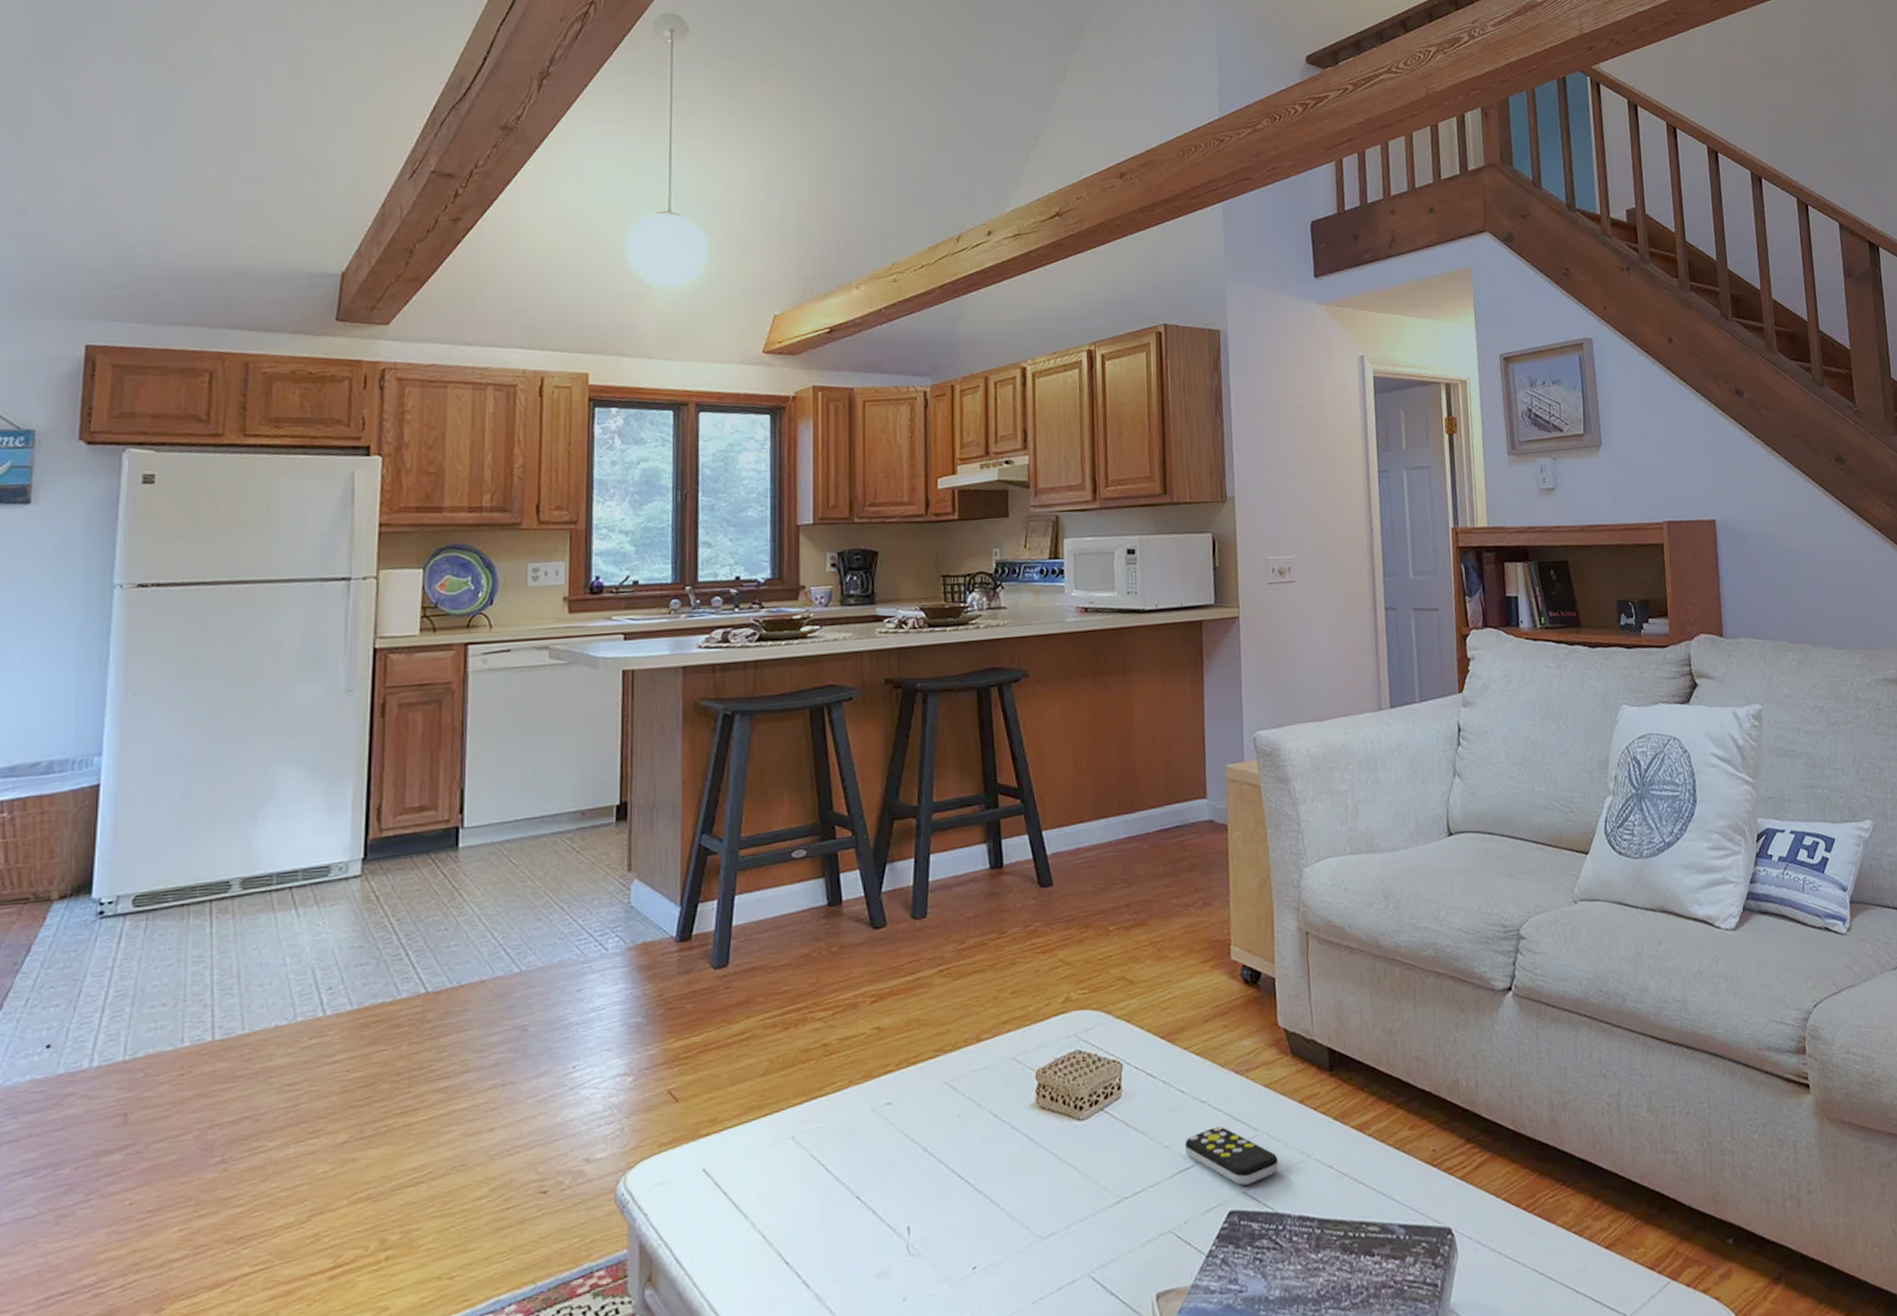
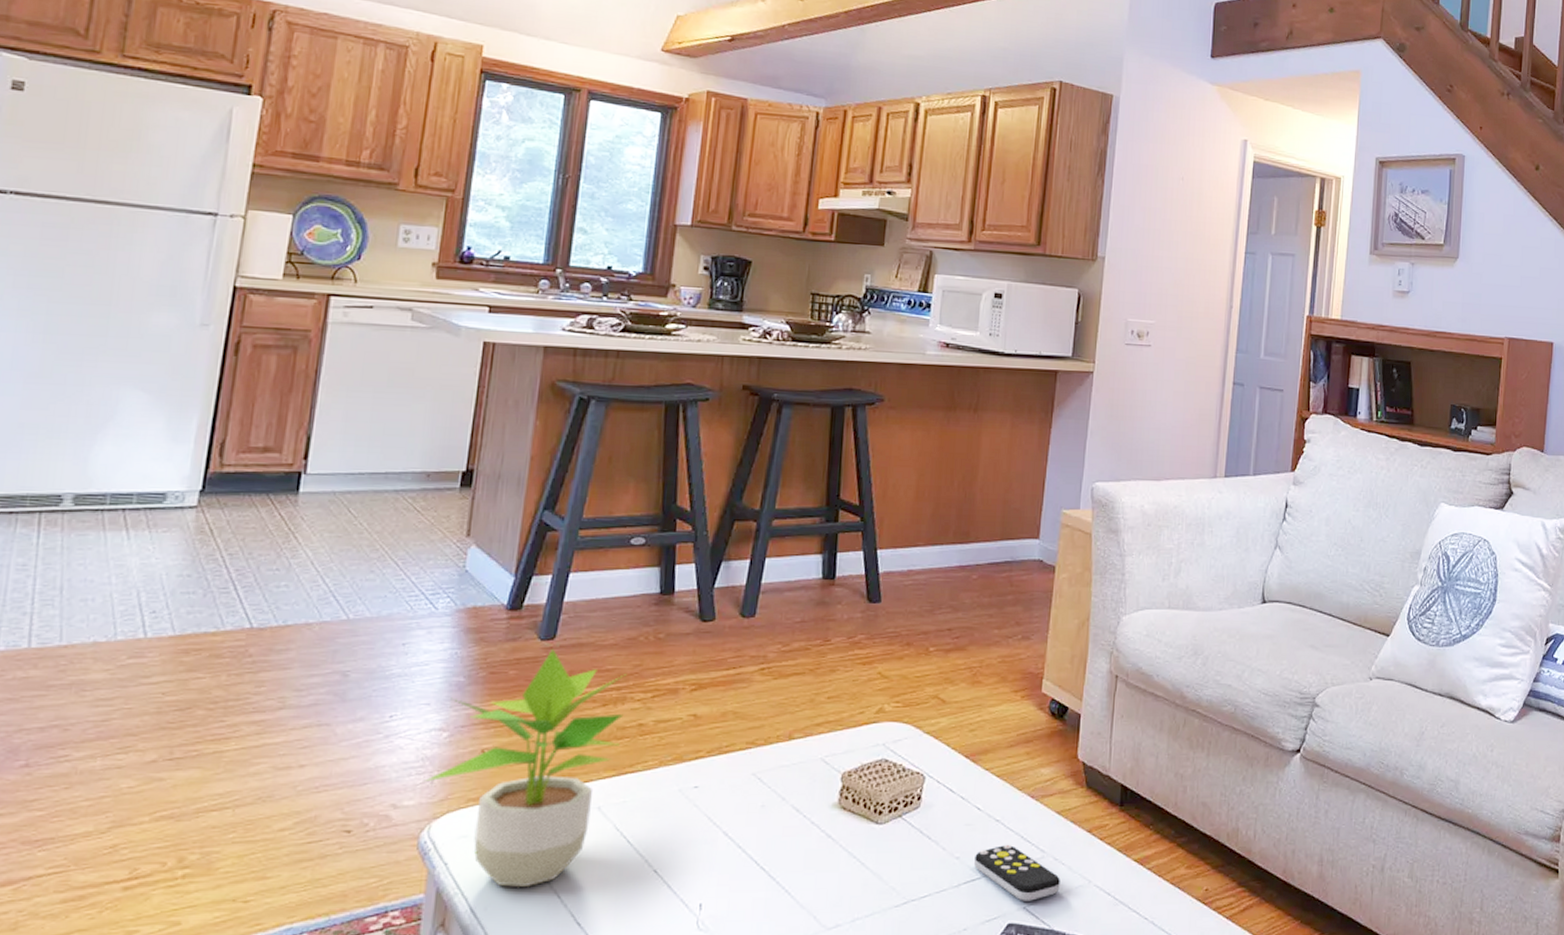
potted plant: none [615,977,806,1232] -> present [425,649,627,887]

